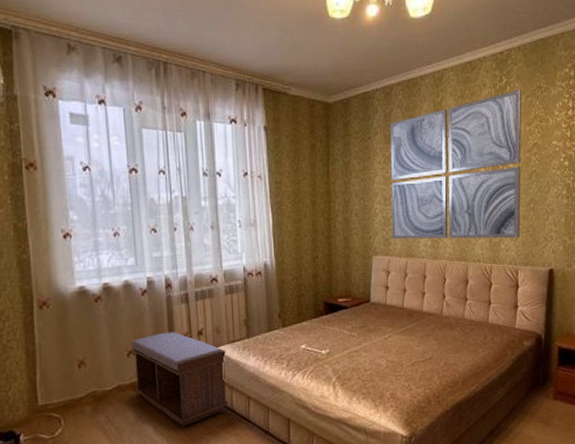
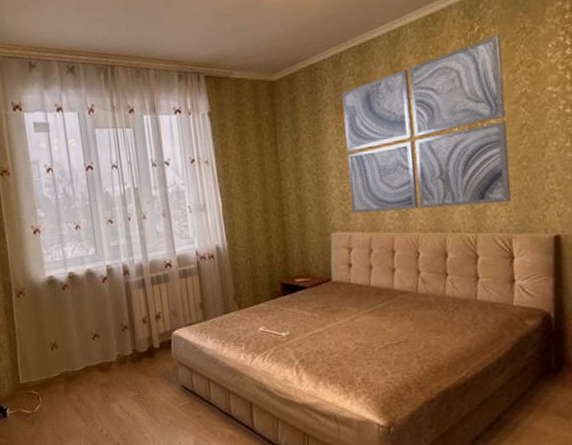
bench: present [131,332,229,427] -> none [96,316,189,407]

